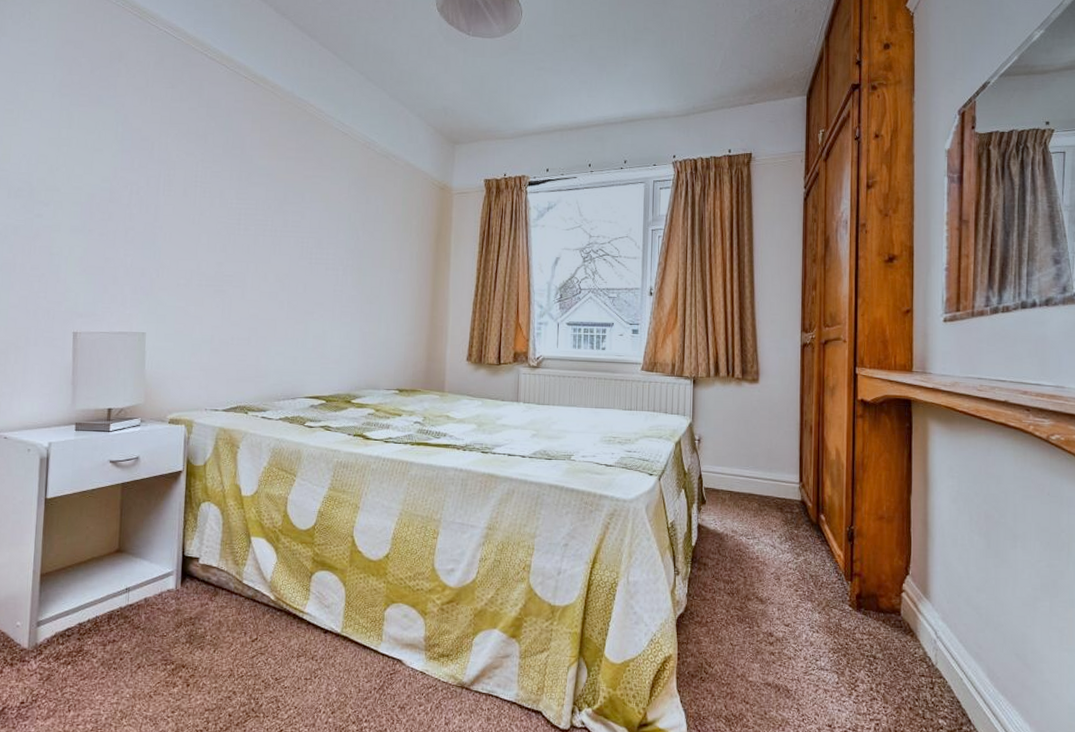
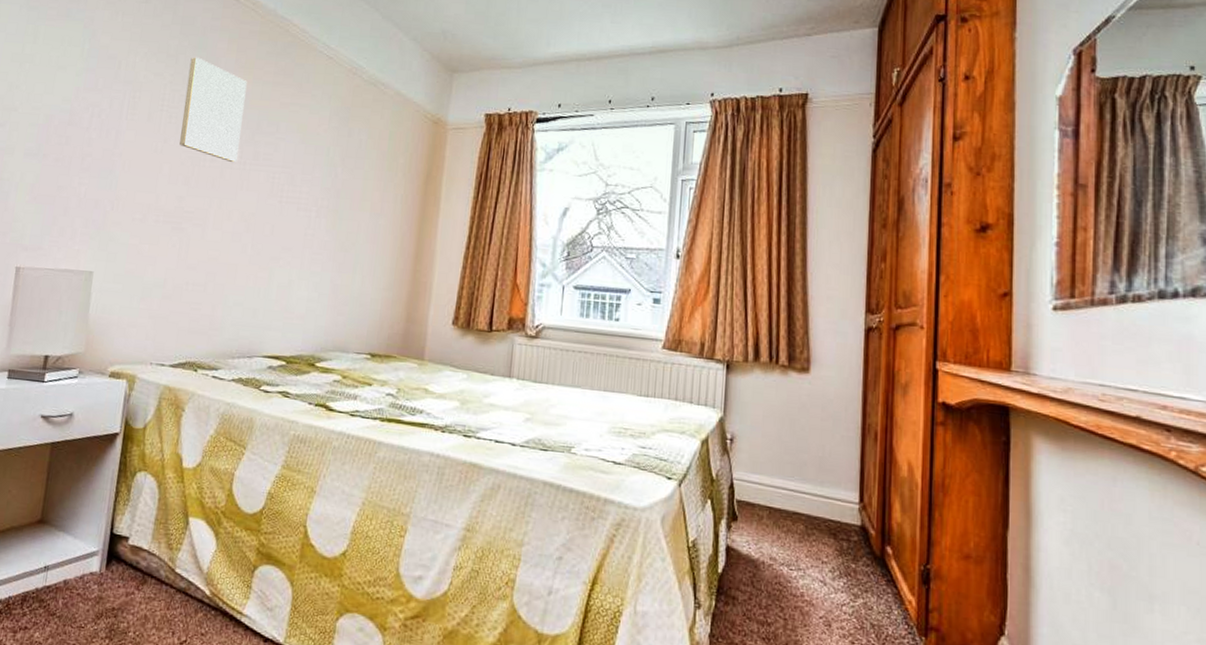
wall art: none [215,137,272,231] -> present [179,57,247,163]

